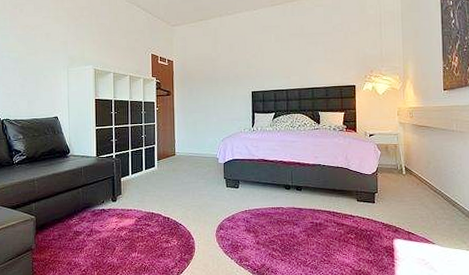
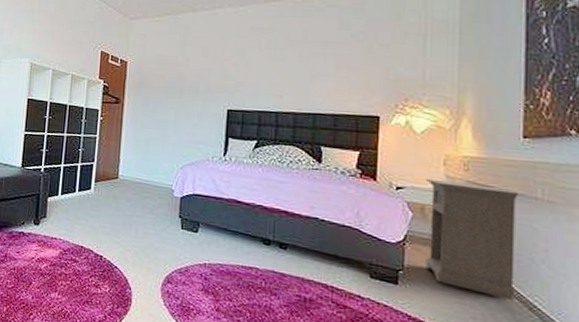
nightstand: none [388,126,444,201] -> present [426,178,518,300]

